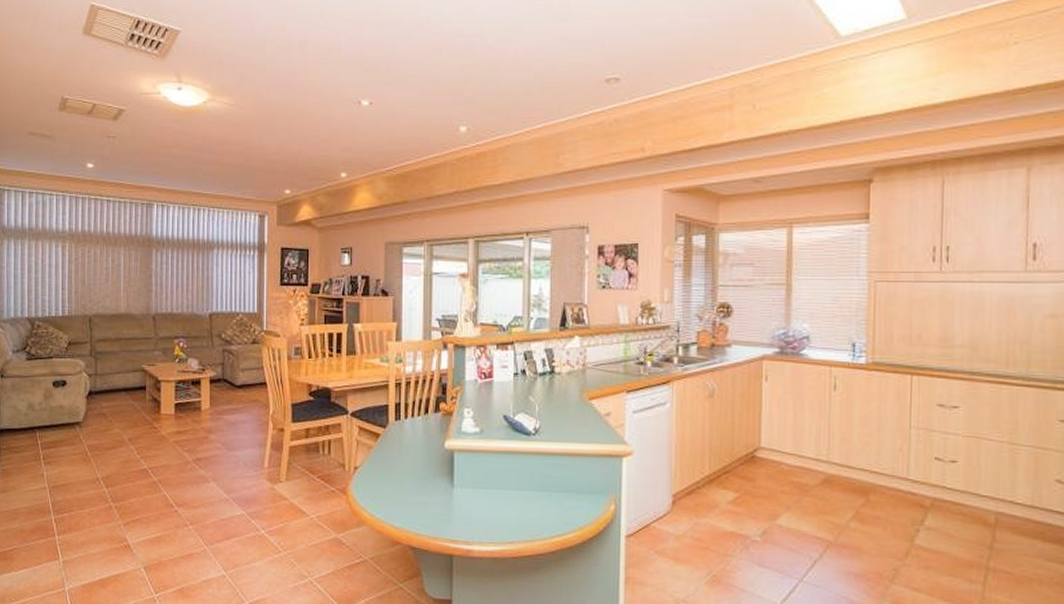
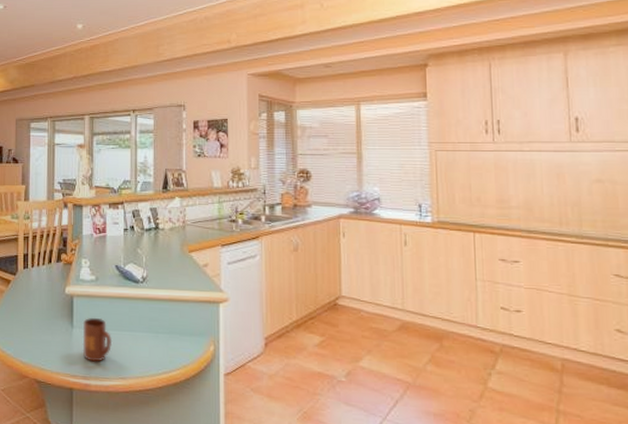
mug: none [464,475,499,525] -> present [82,317,113,362]

